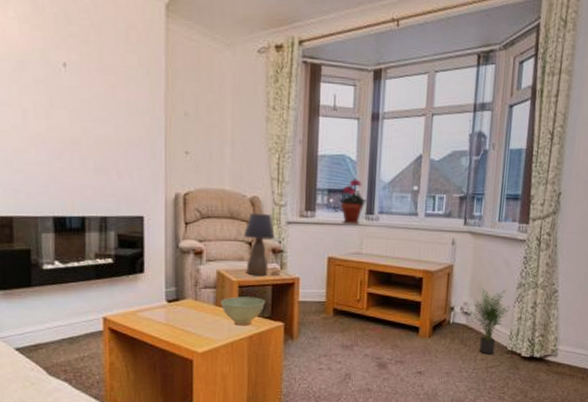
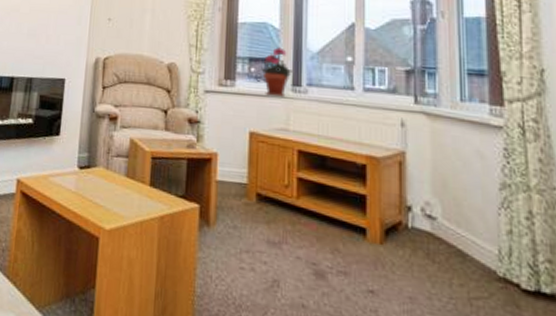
bowl: present [220,296,266,326] -> none [131,168,180,204]
table lamp: present [242,211,275,276] -> none [158,78,192,149]
potted plant: present [464,288,510,355] -> none [426,185,493,280]

